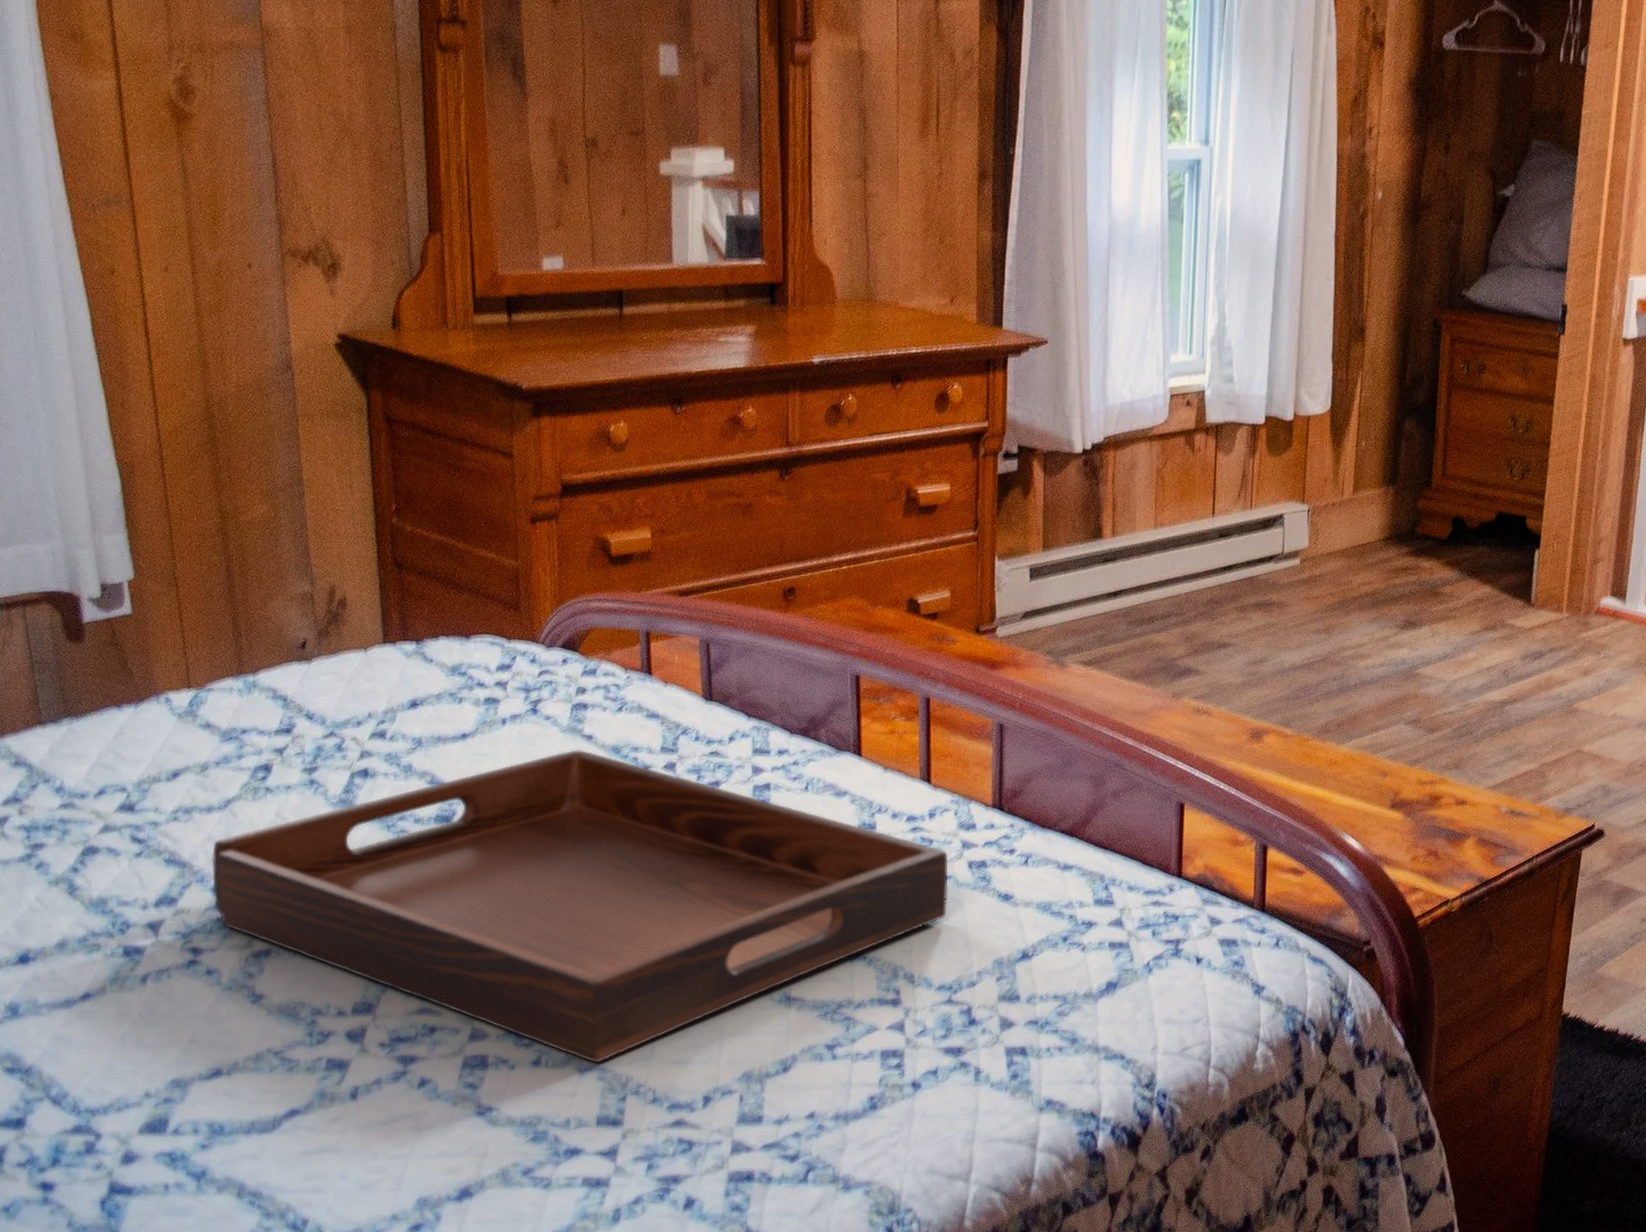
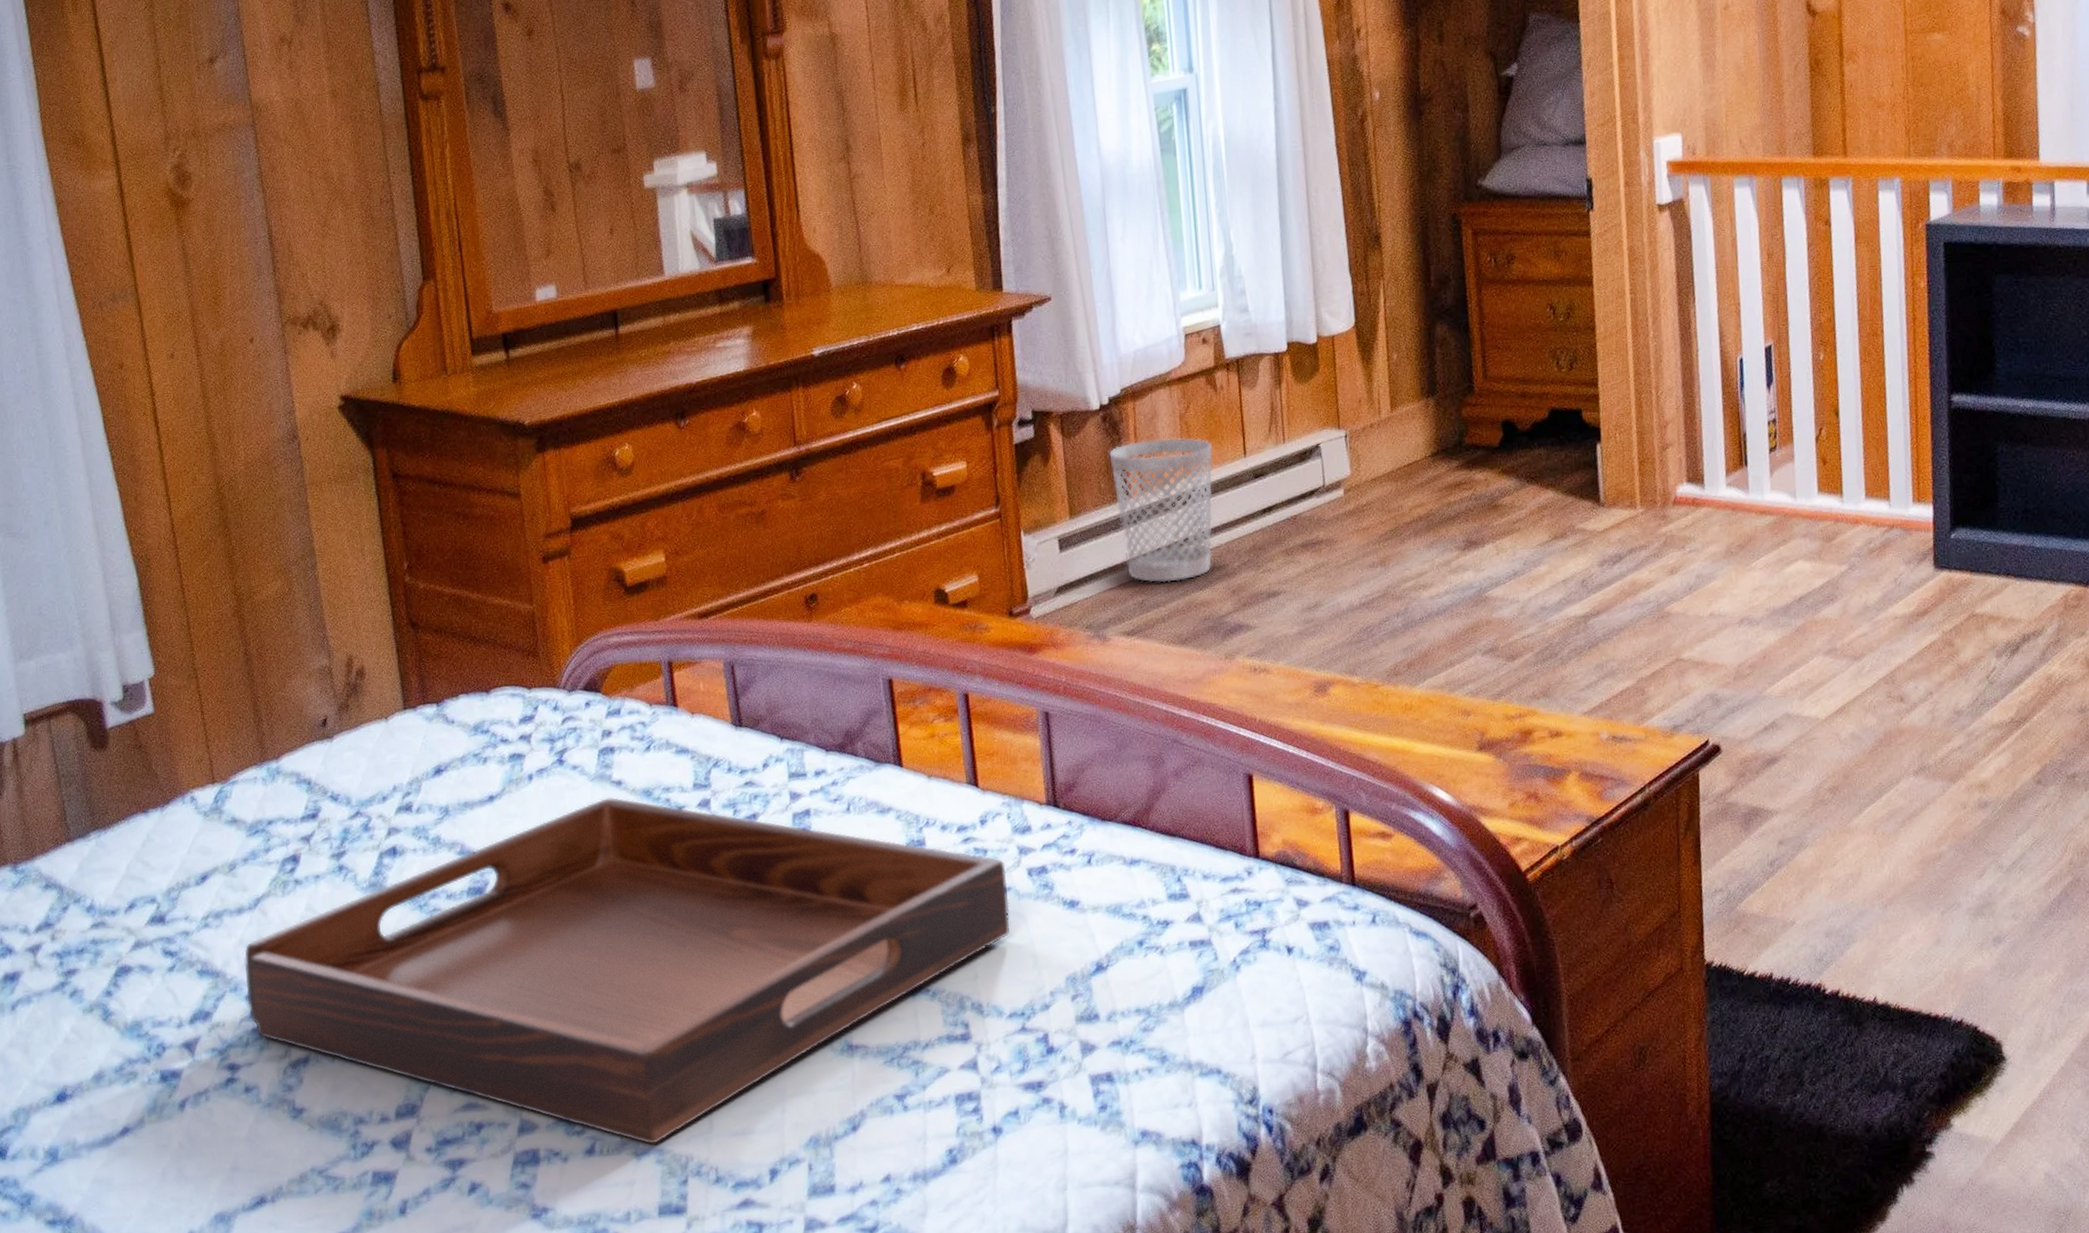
wastebasket: none [1086,488,1185,622] -> present [1109,437,1213,583]

